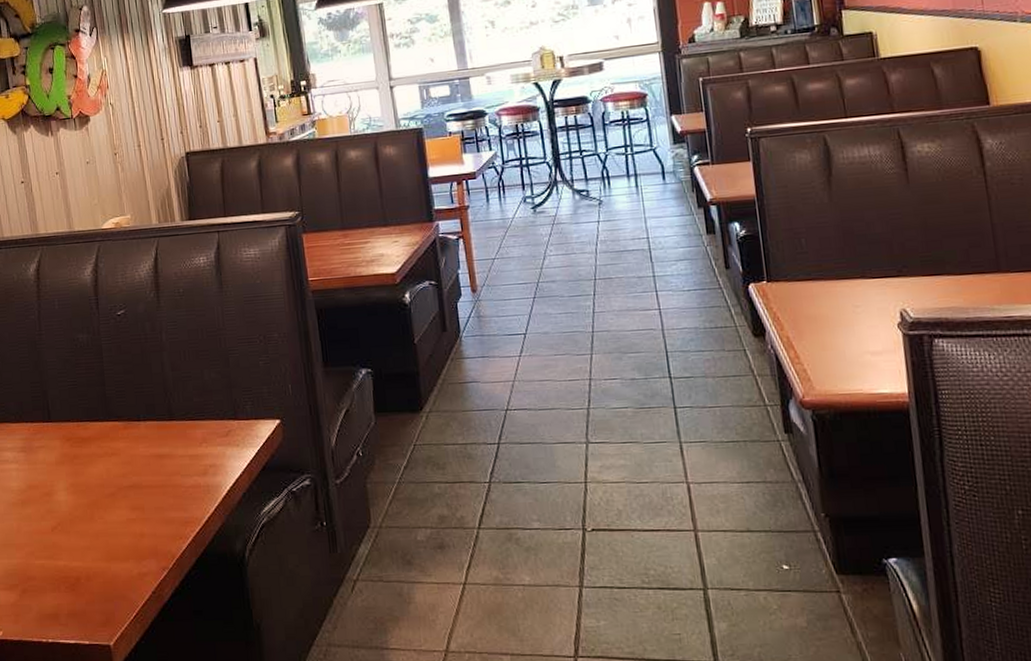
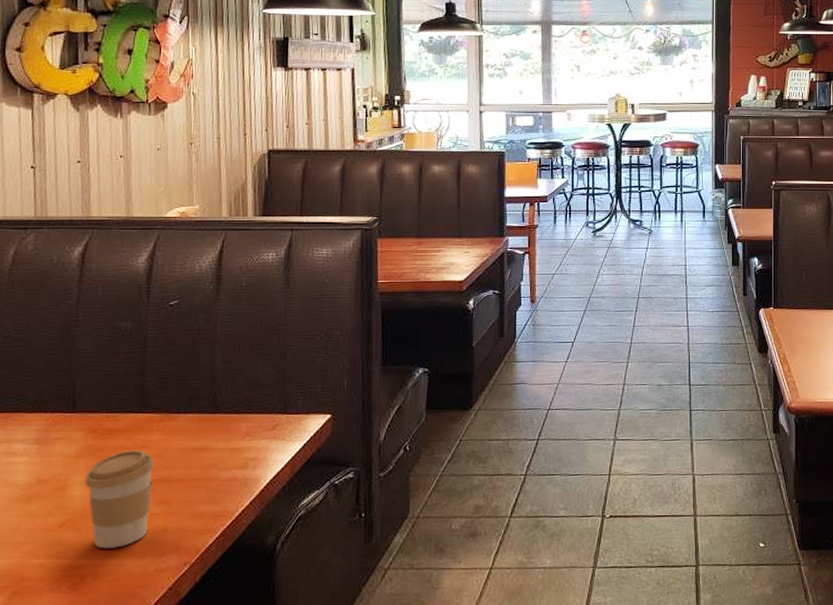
coffee cup: none [67,456,127,552] -> present [85,449,155,549]

